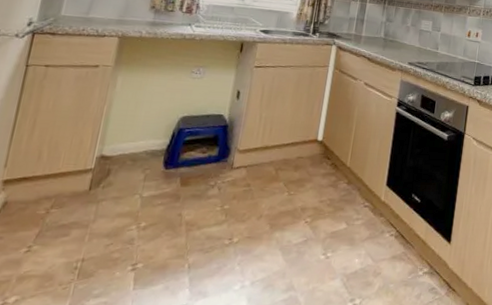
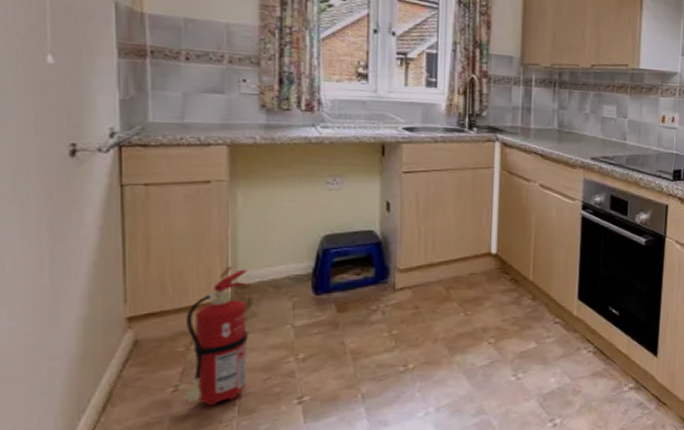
fire extinguisher: none [32,139,113,268] -> present [182,266,248,406]

